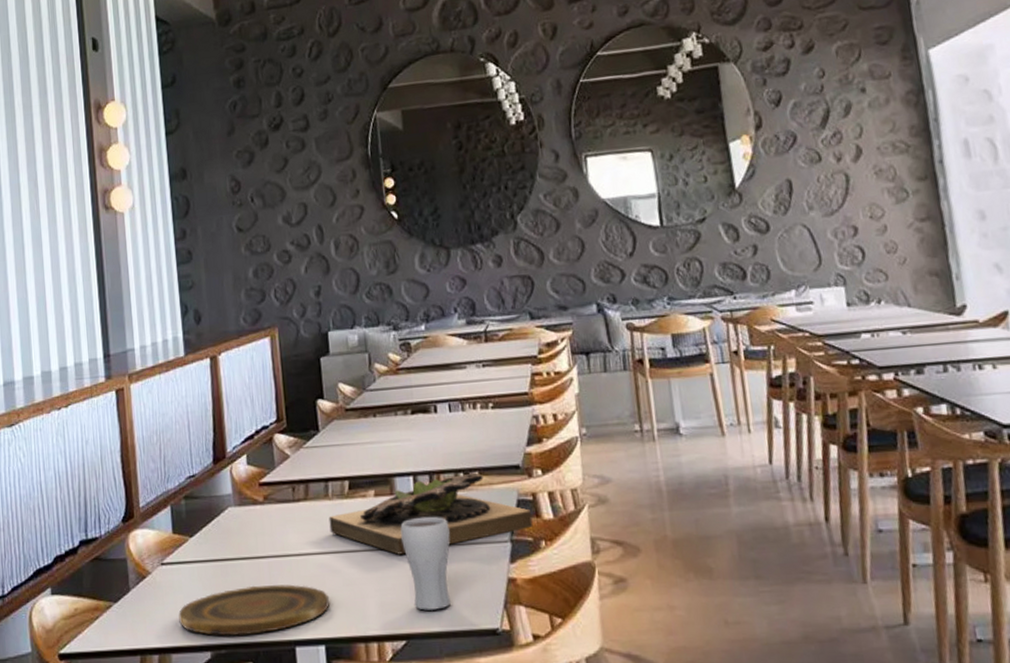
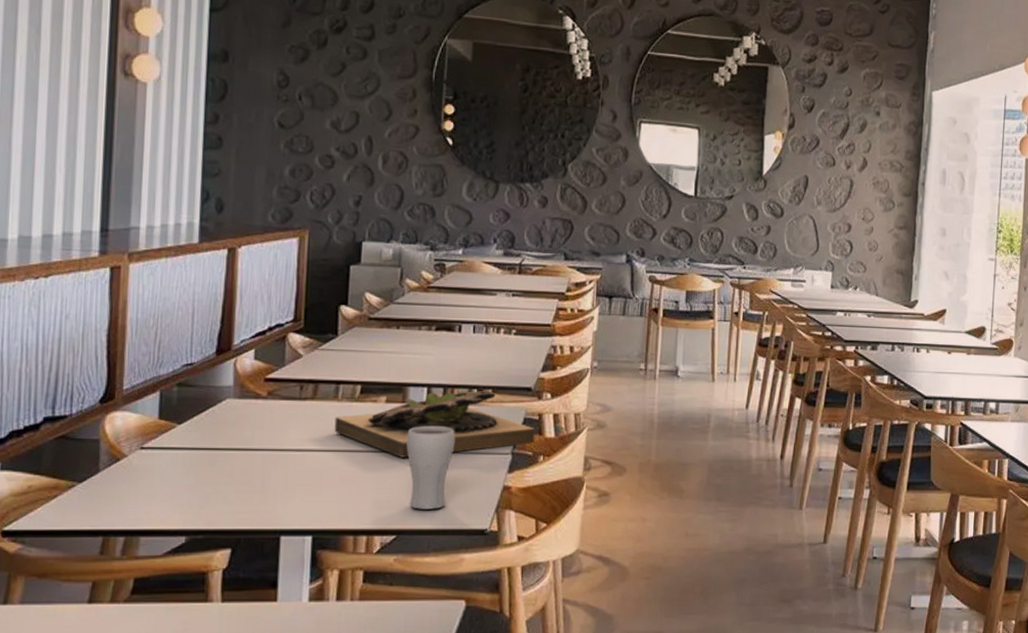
plate: present [178,584,329,636] -> none [153,476,323,522]

